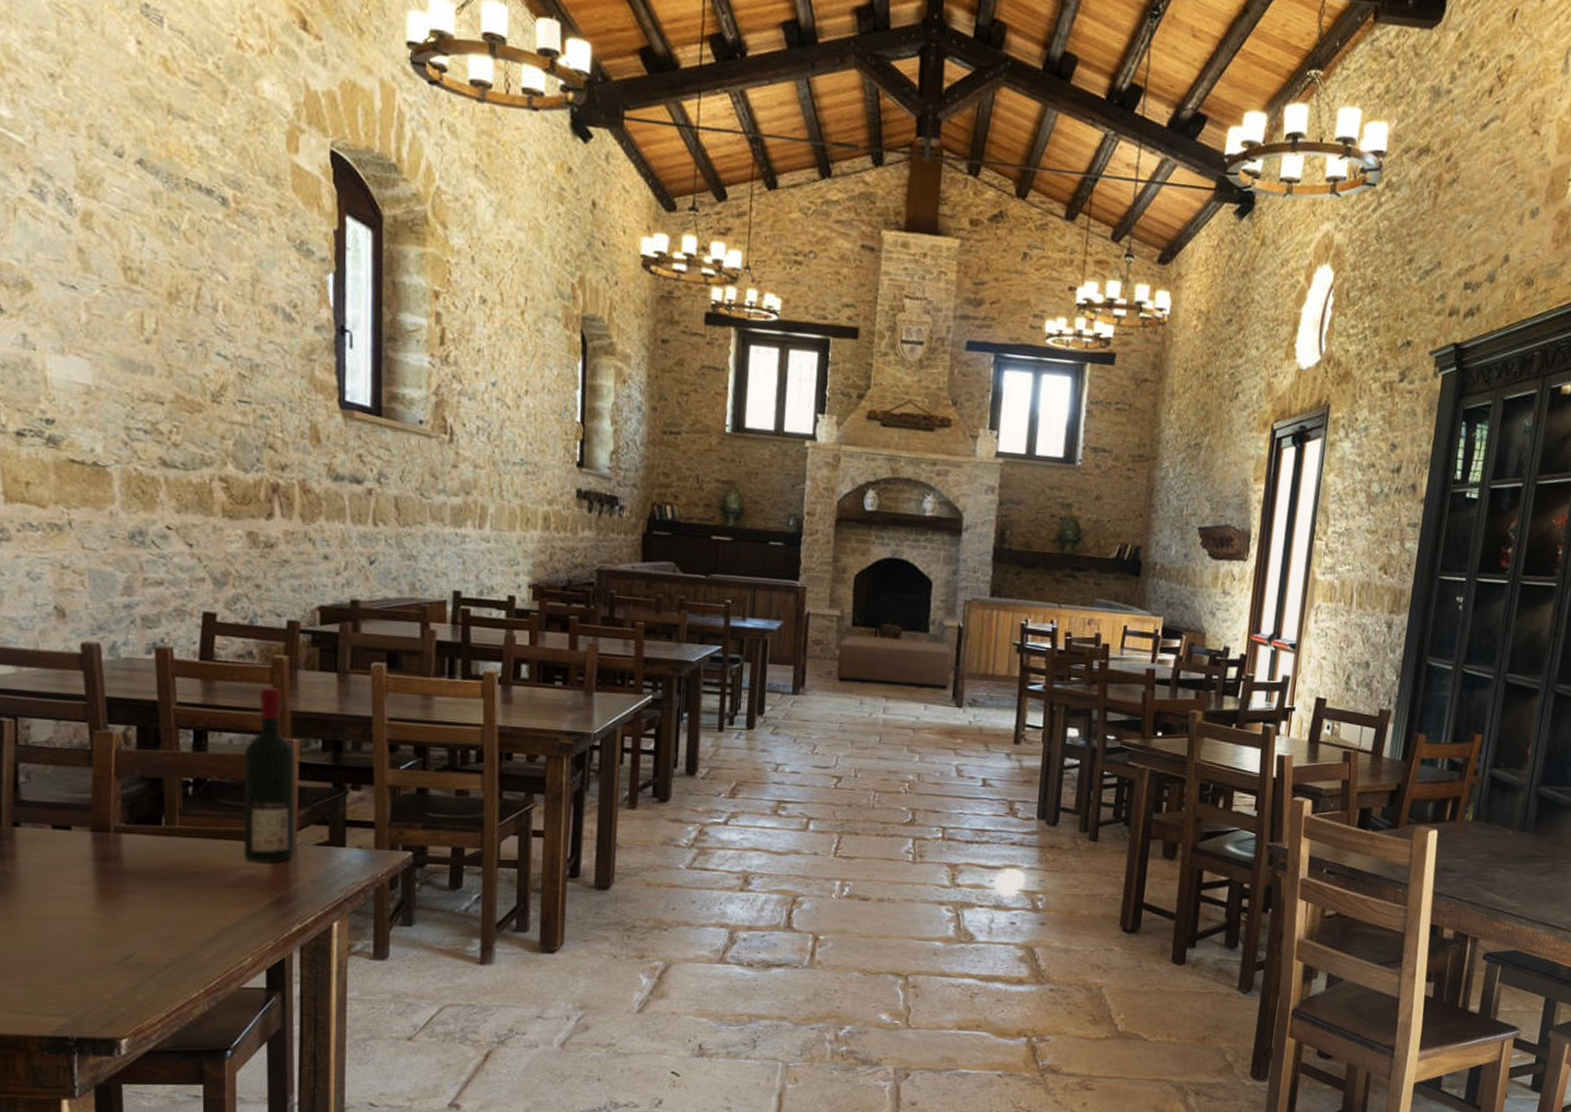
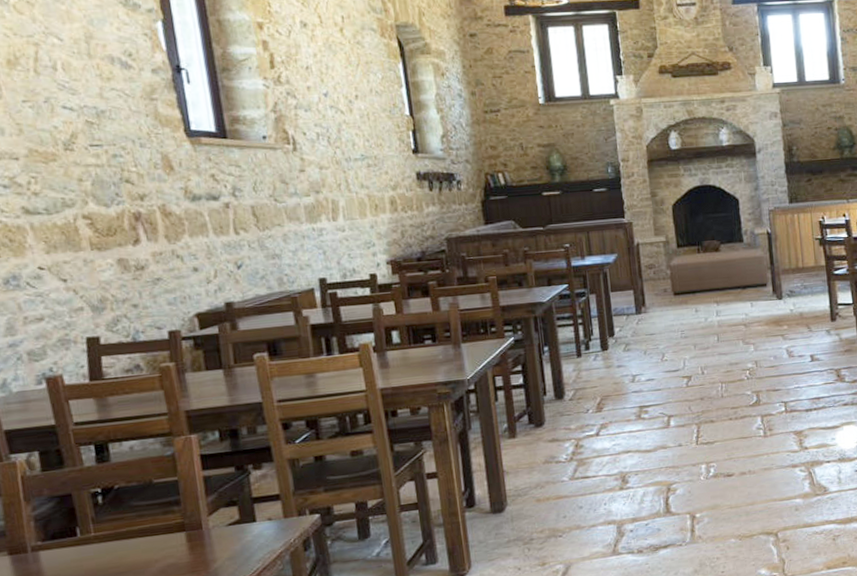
wine bottle: present [243,686,297,863] -> none [145,392,209,553]

